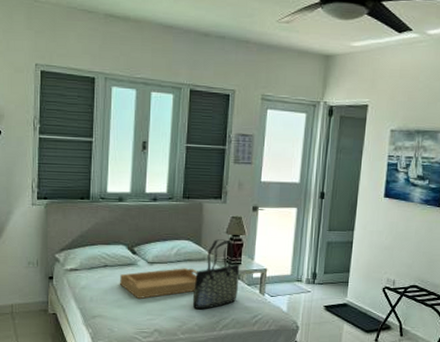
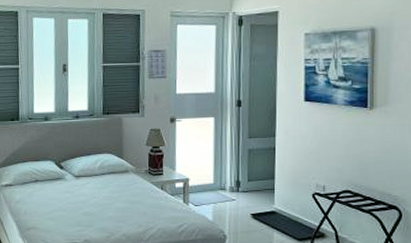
serving tray: present [120,268,198,300] -> none [50,180,122,212]
tote bag: present [192,239,240,310] -> none [118,151,163,220]

